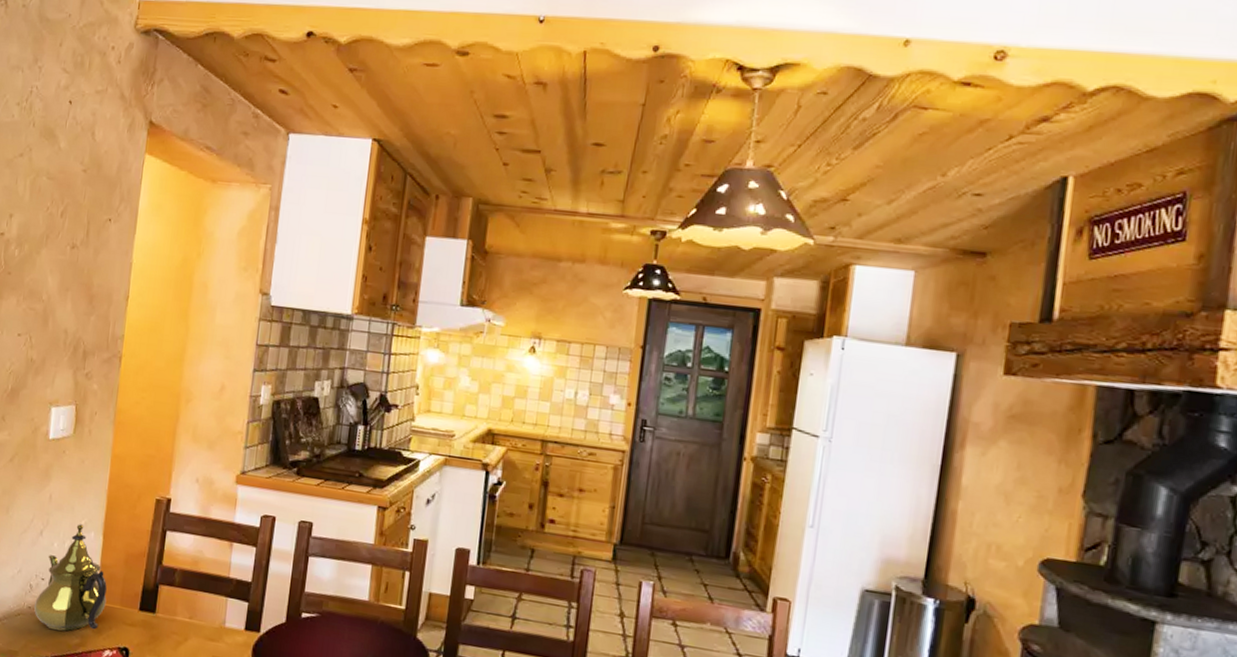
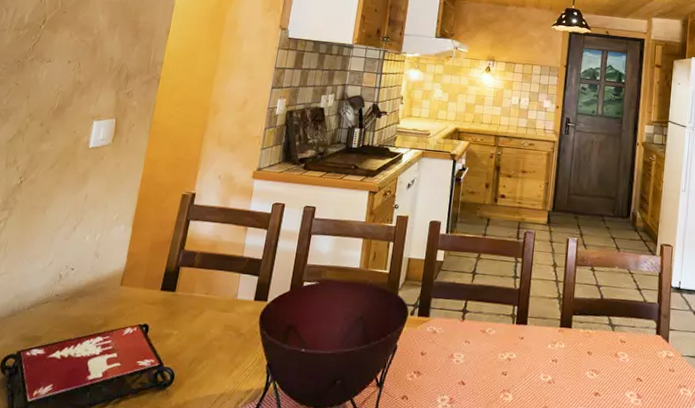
teapot: present [34,524,107,632] -> none [61,219,133,315]

